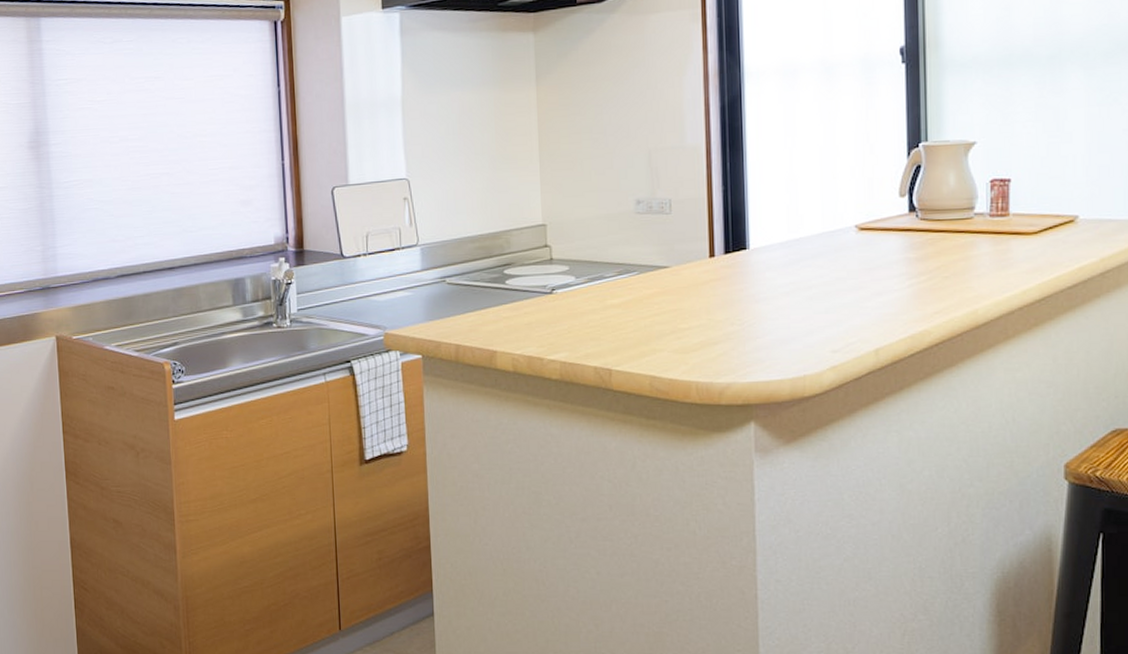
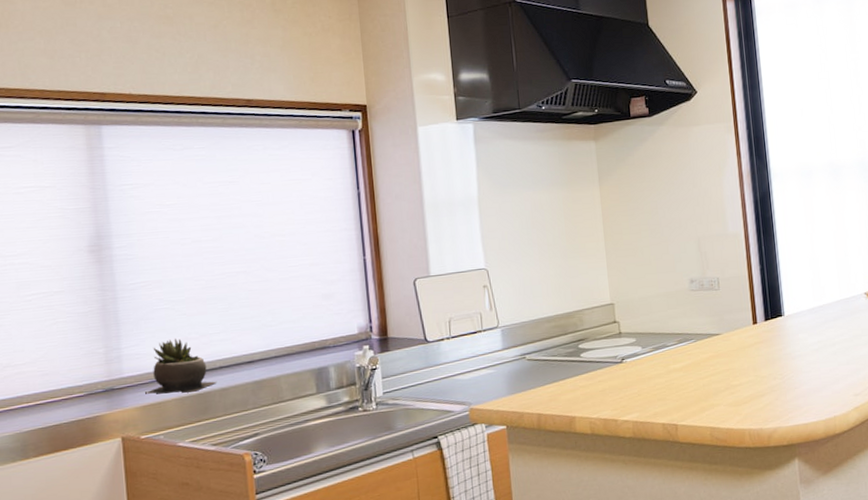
succulent plant: none [77,240,141,296] -> present [145,338,217,394]

